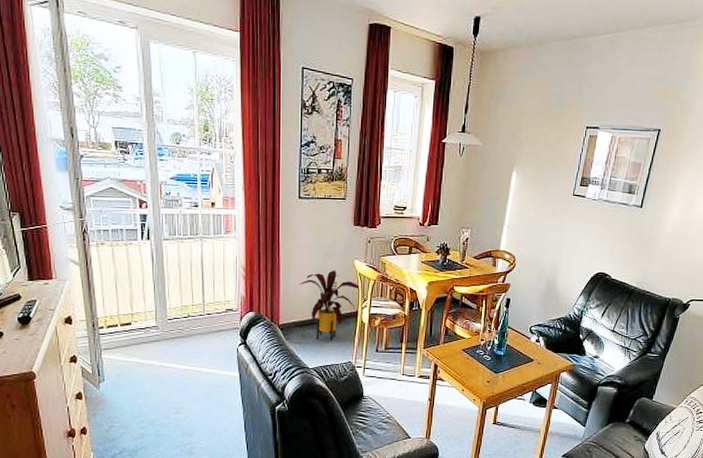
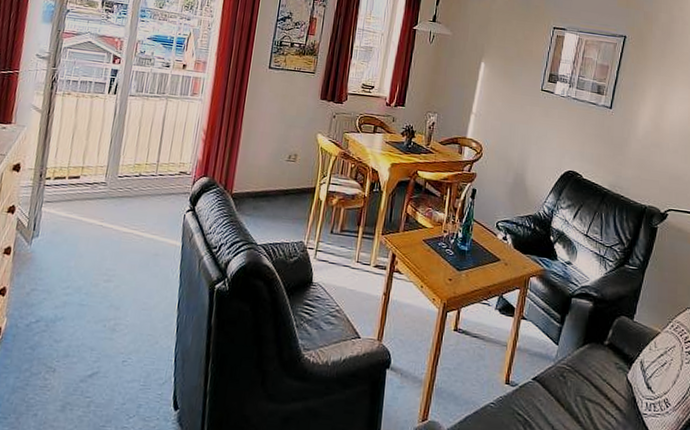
house plant: present [299,270,361,341] -> none [258,142,321,217]

